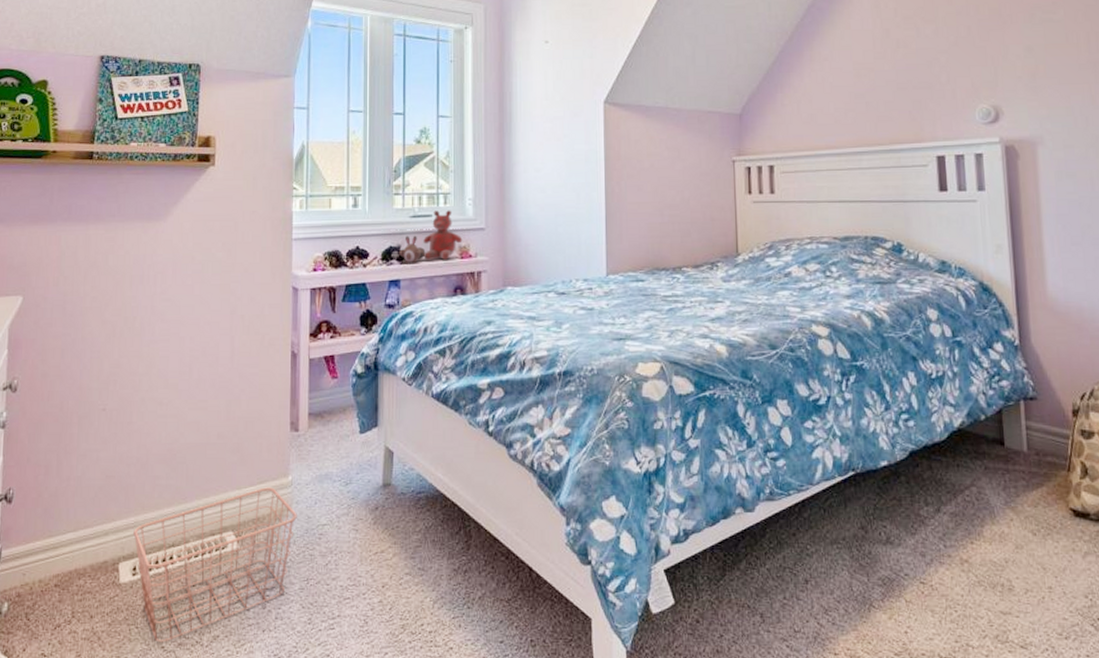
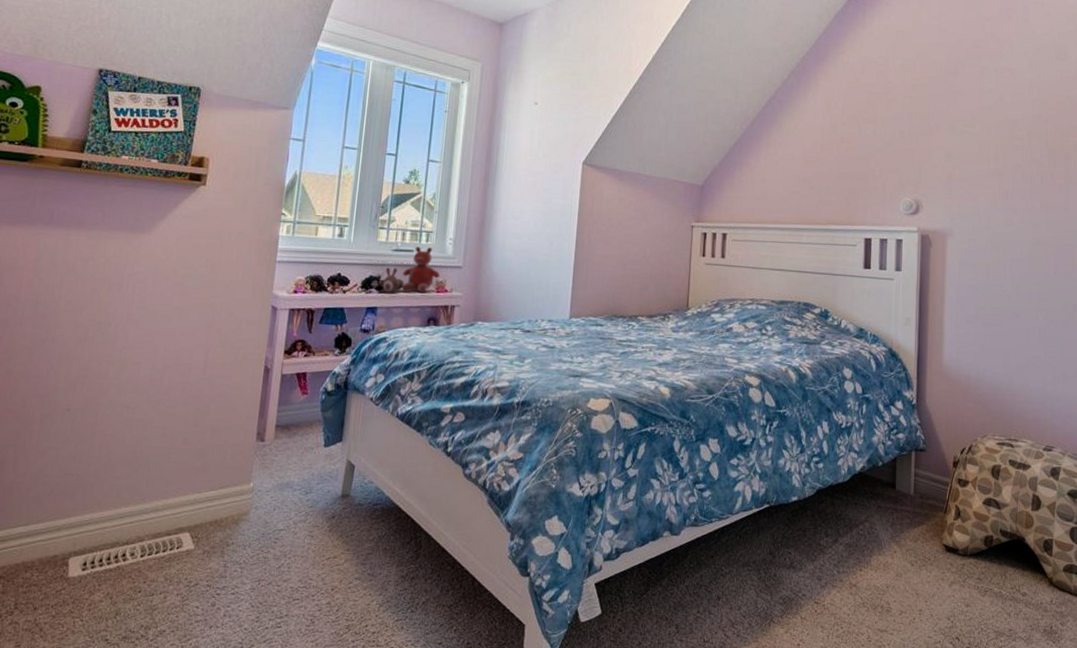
basket: present [133,487,297,643] -> none [87,492,255,635]

